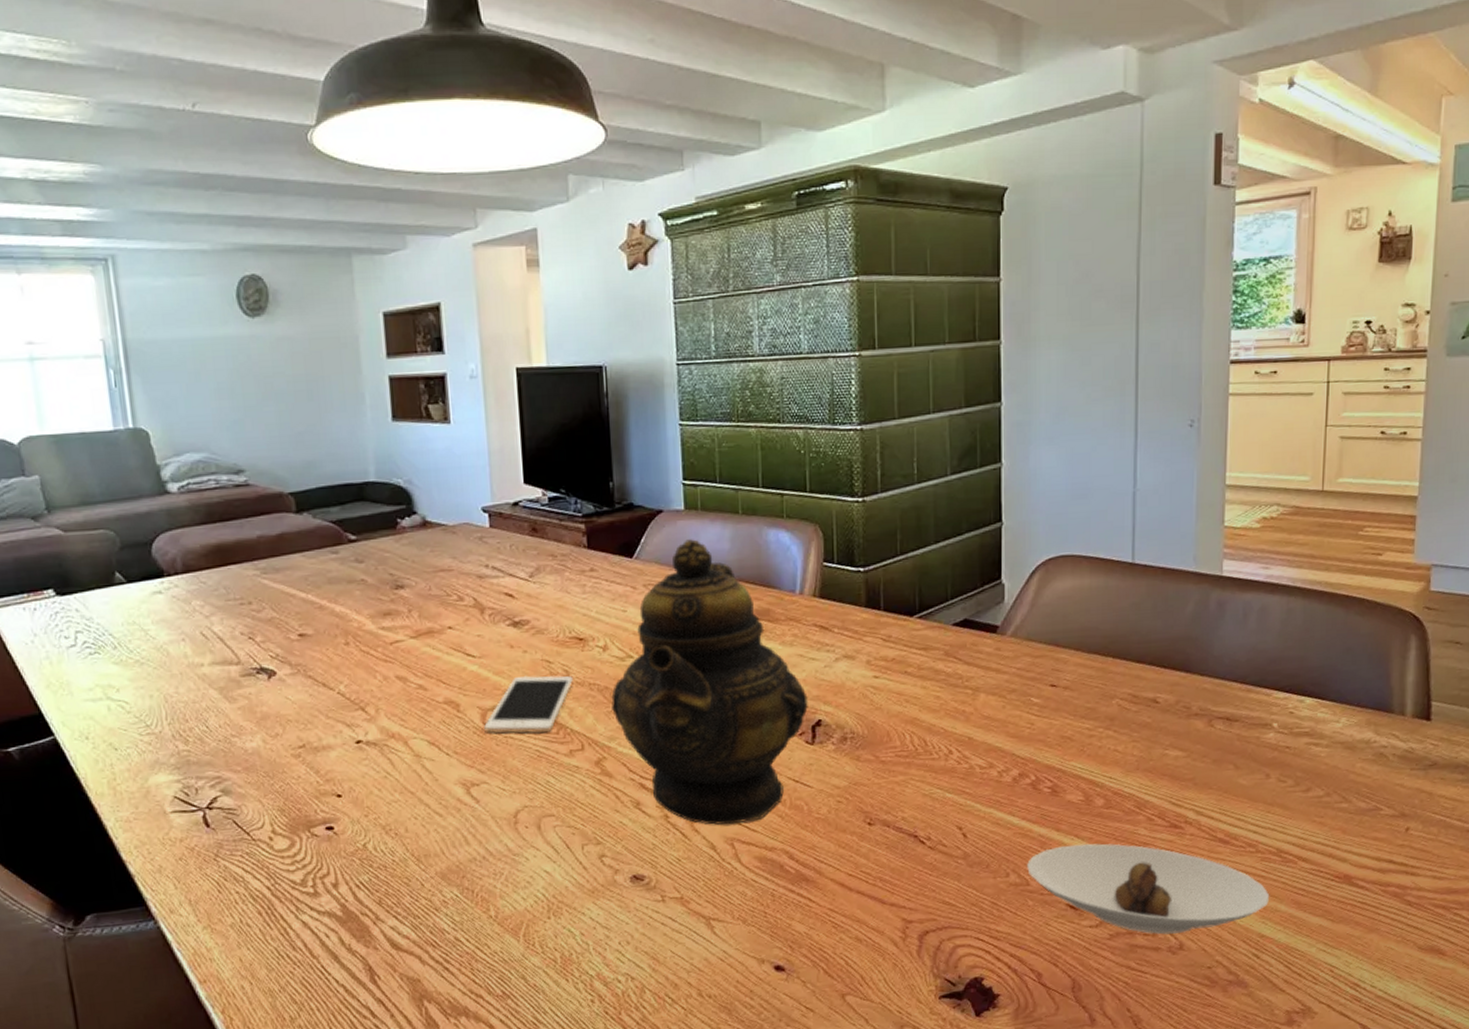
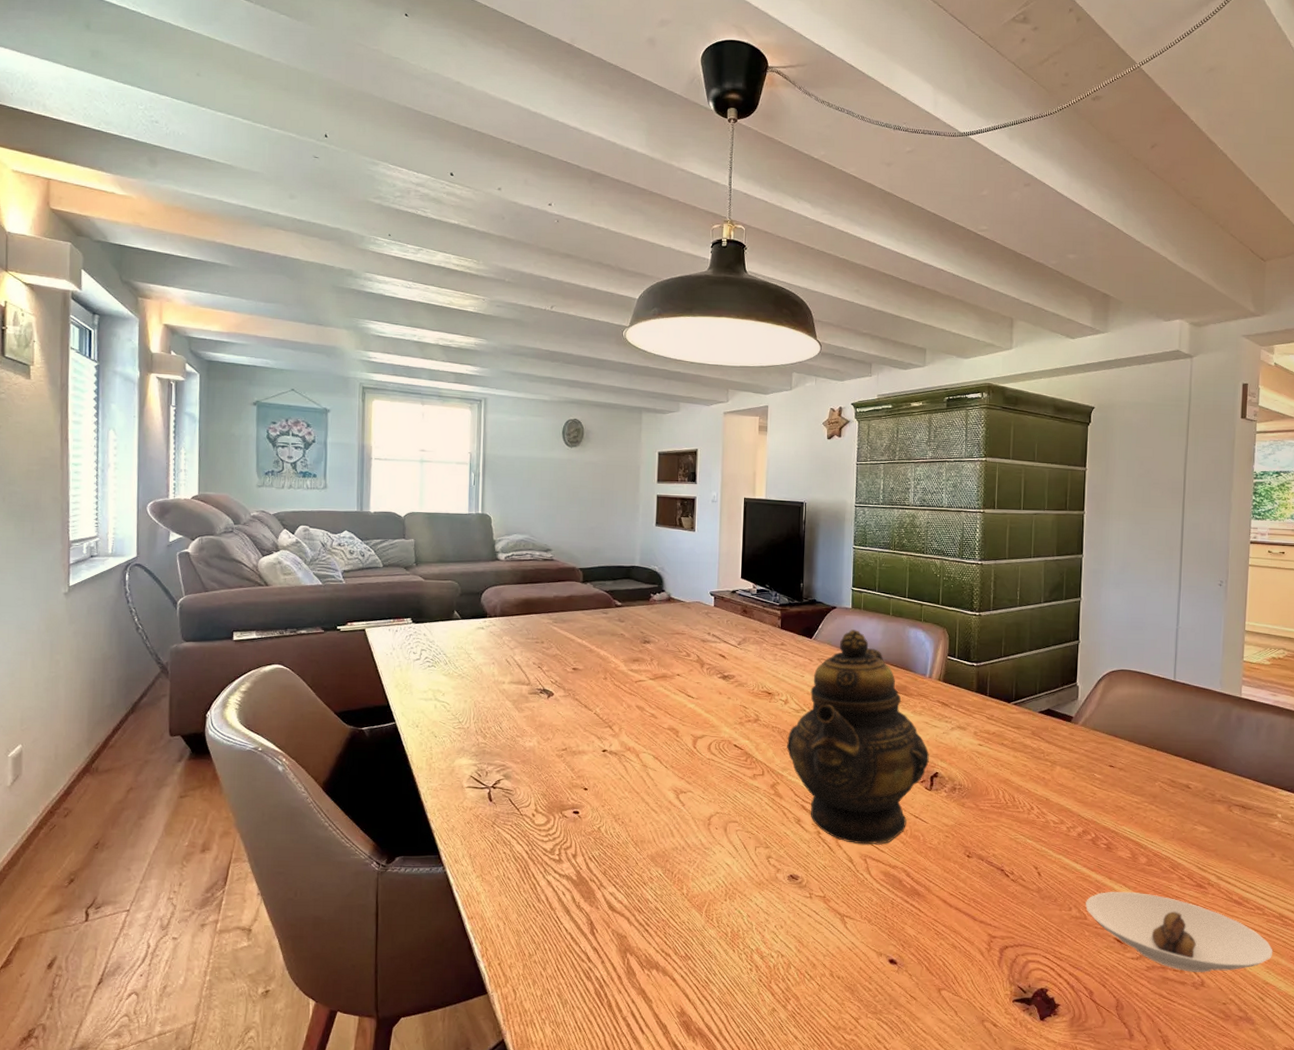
cell phone: present [484,675,573,734] -> none [694,715,761,760]

